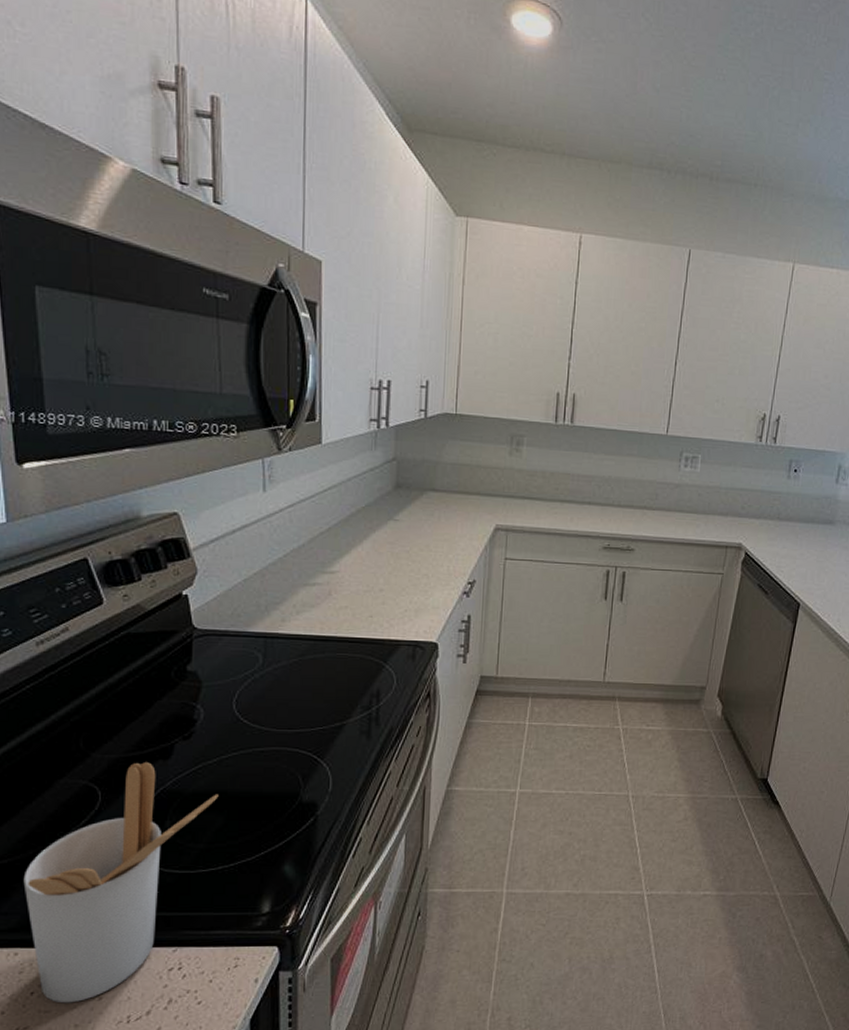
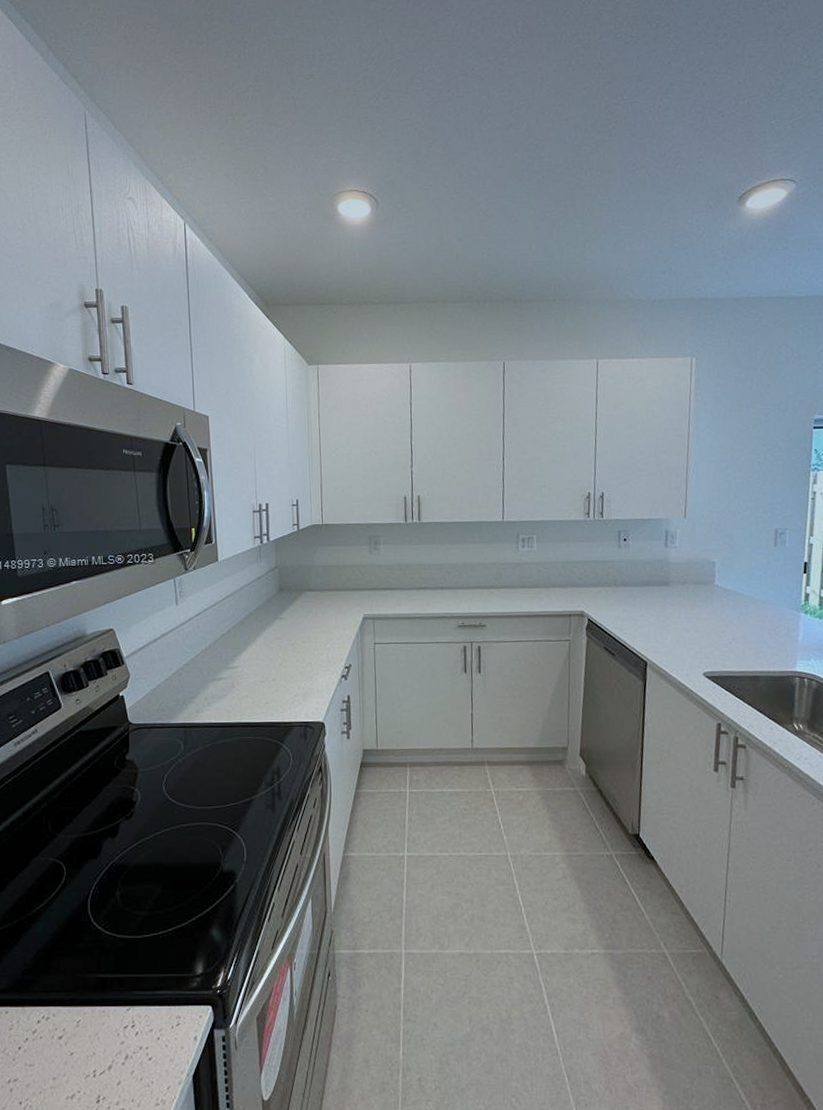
utensil holder: present [23,762,219,1004] -> none [10,840,156,1058]

